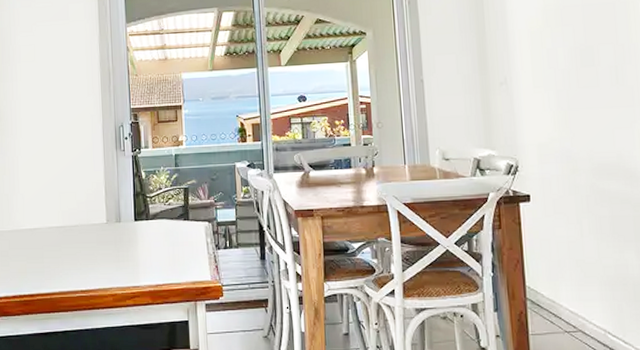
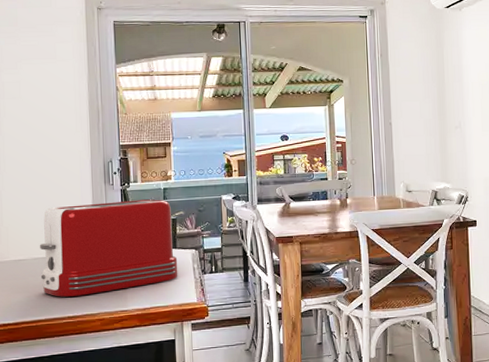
toaster: none [53,166,191,269] -> present [39,199,178,297]

